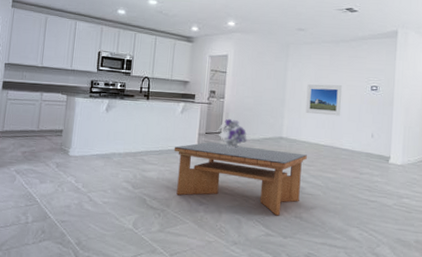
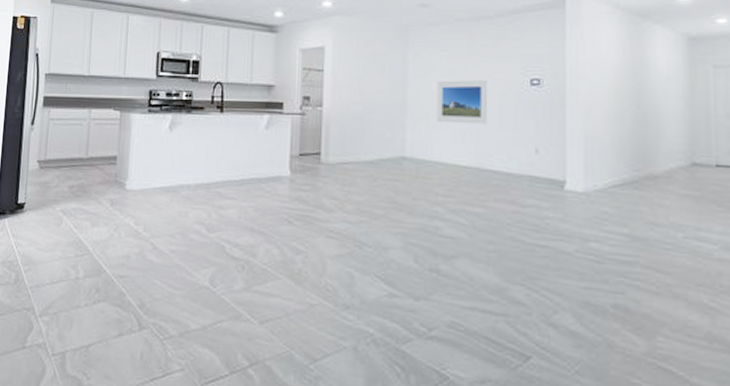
coffee table: present [173,142,307,216] -> none [258,167,442,269]
bouquet: present [217,118,248,148] -> none [315,133,356,174]

